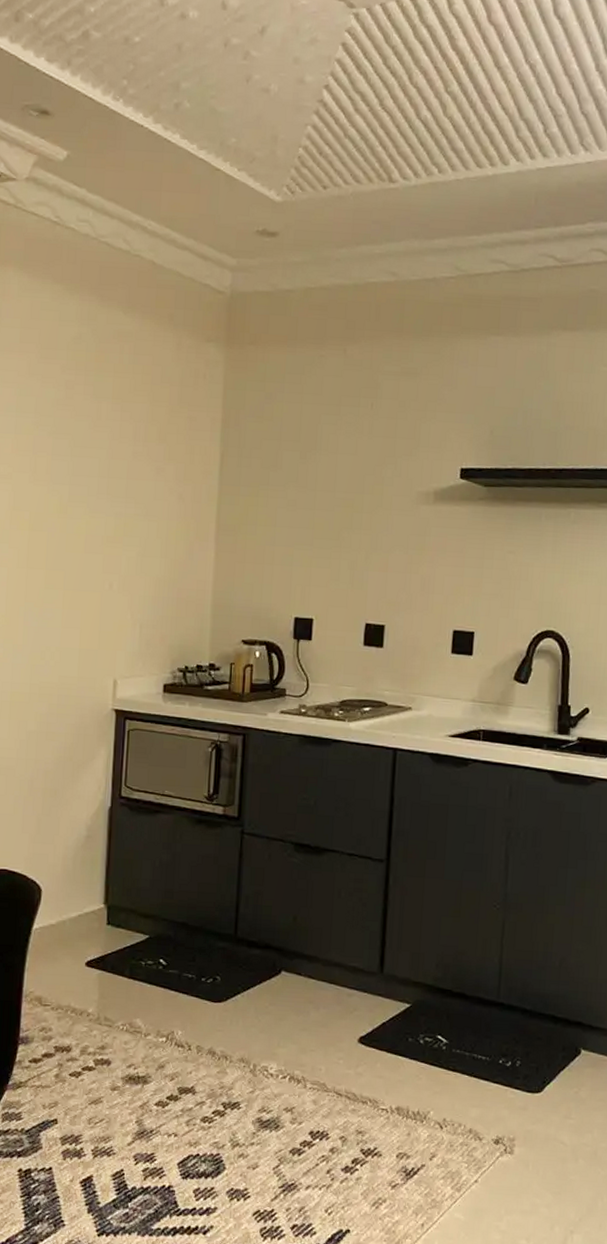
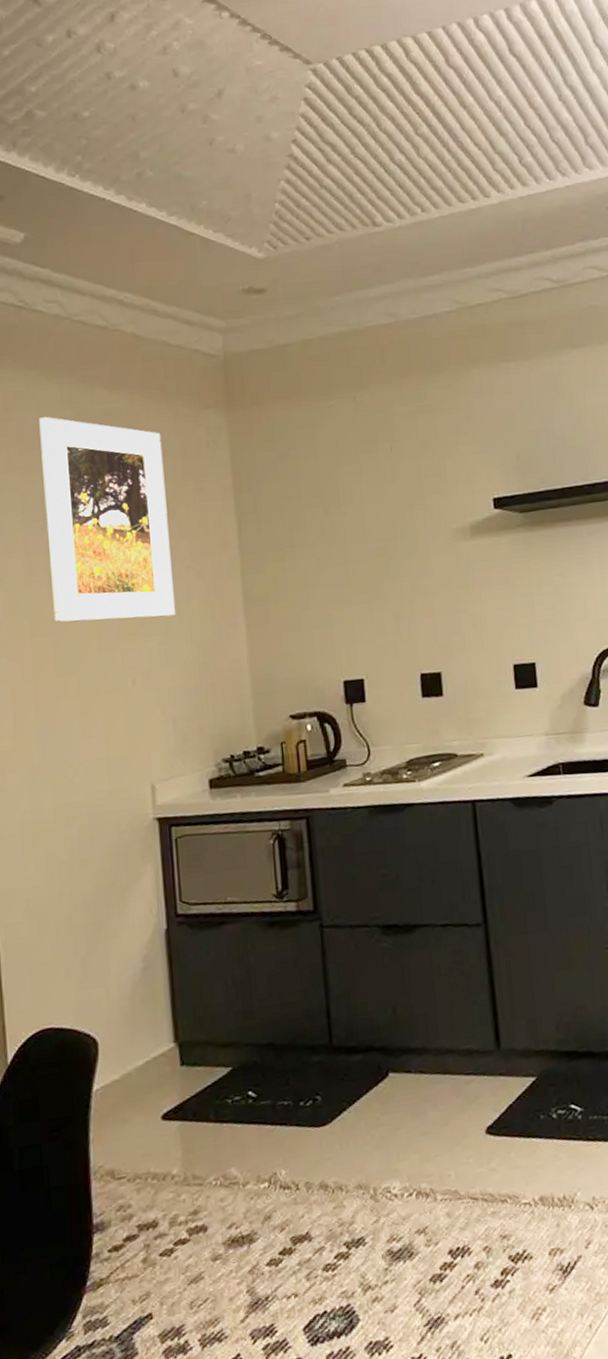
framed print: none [50,329,164,532] -> present [39,416,175,622]

